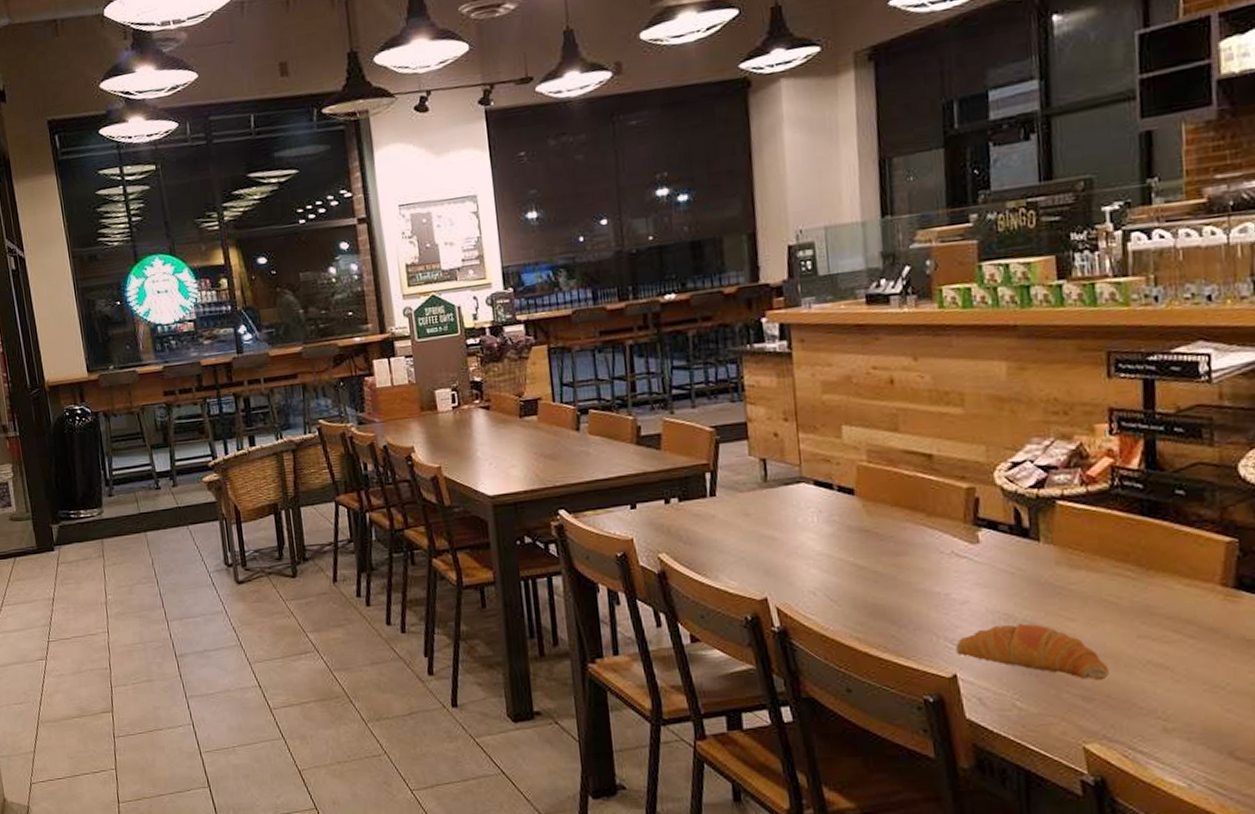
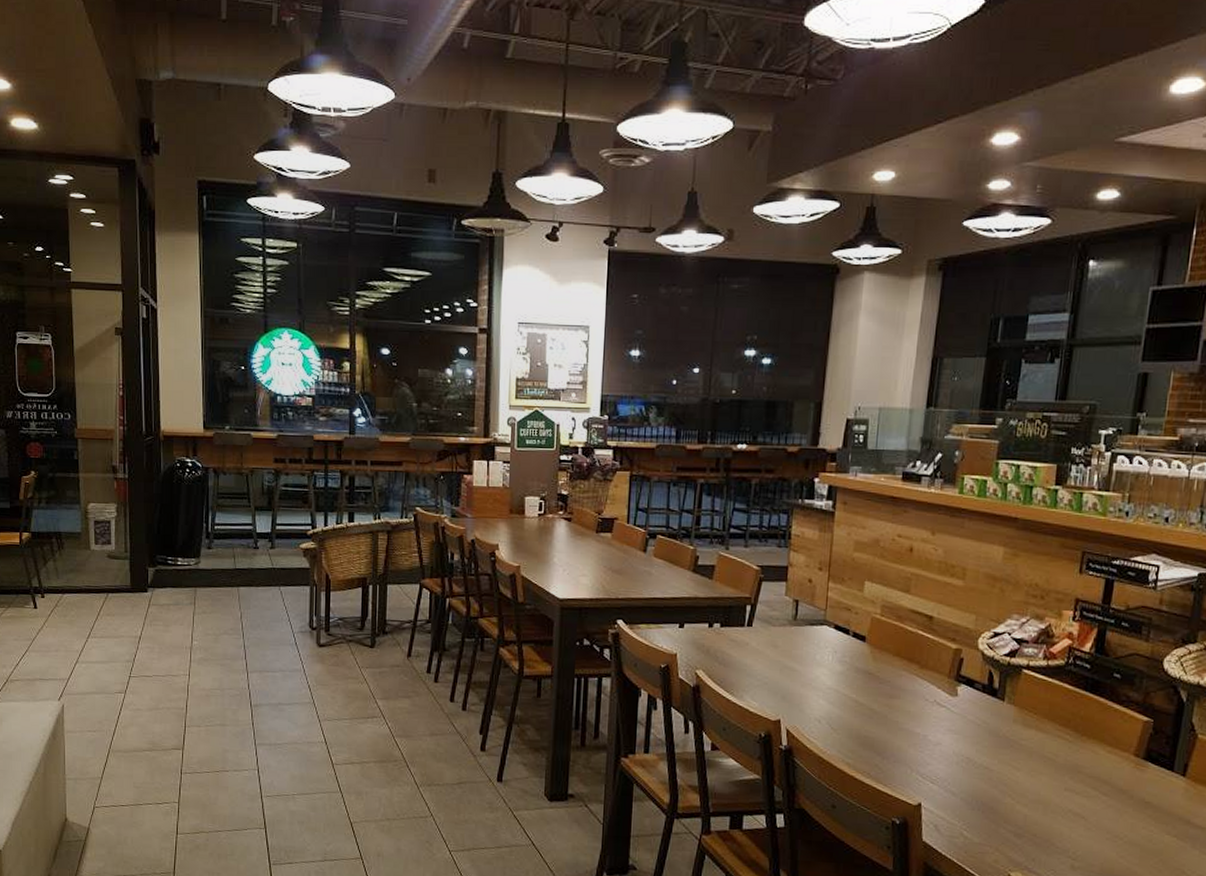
croissant: present [956,623,1109,681] -> none [924,767,1039,822]

